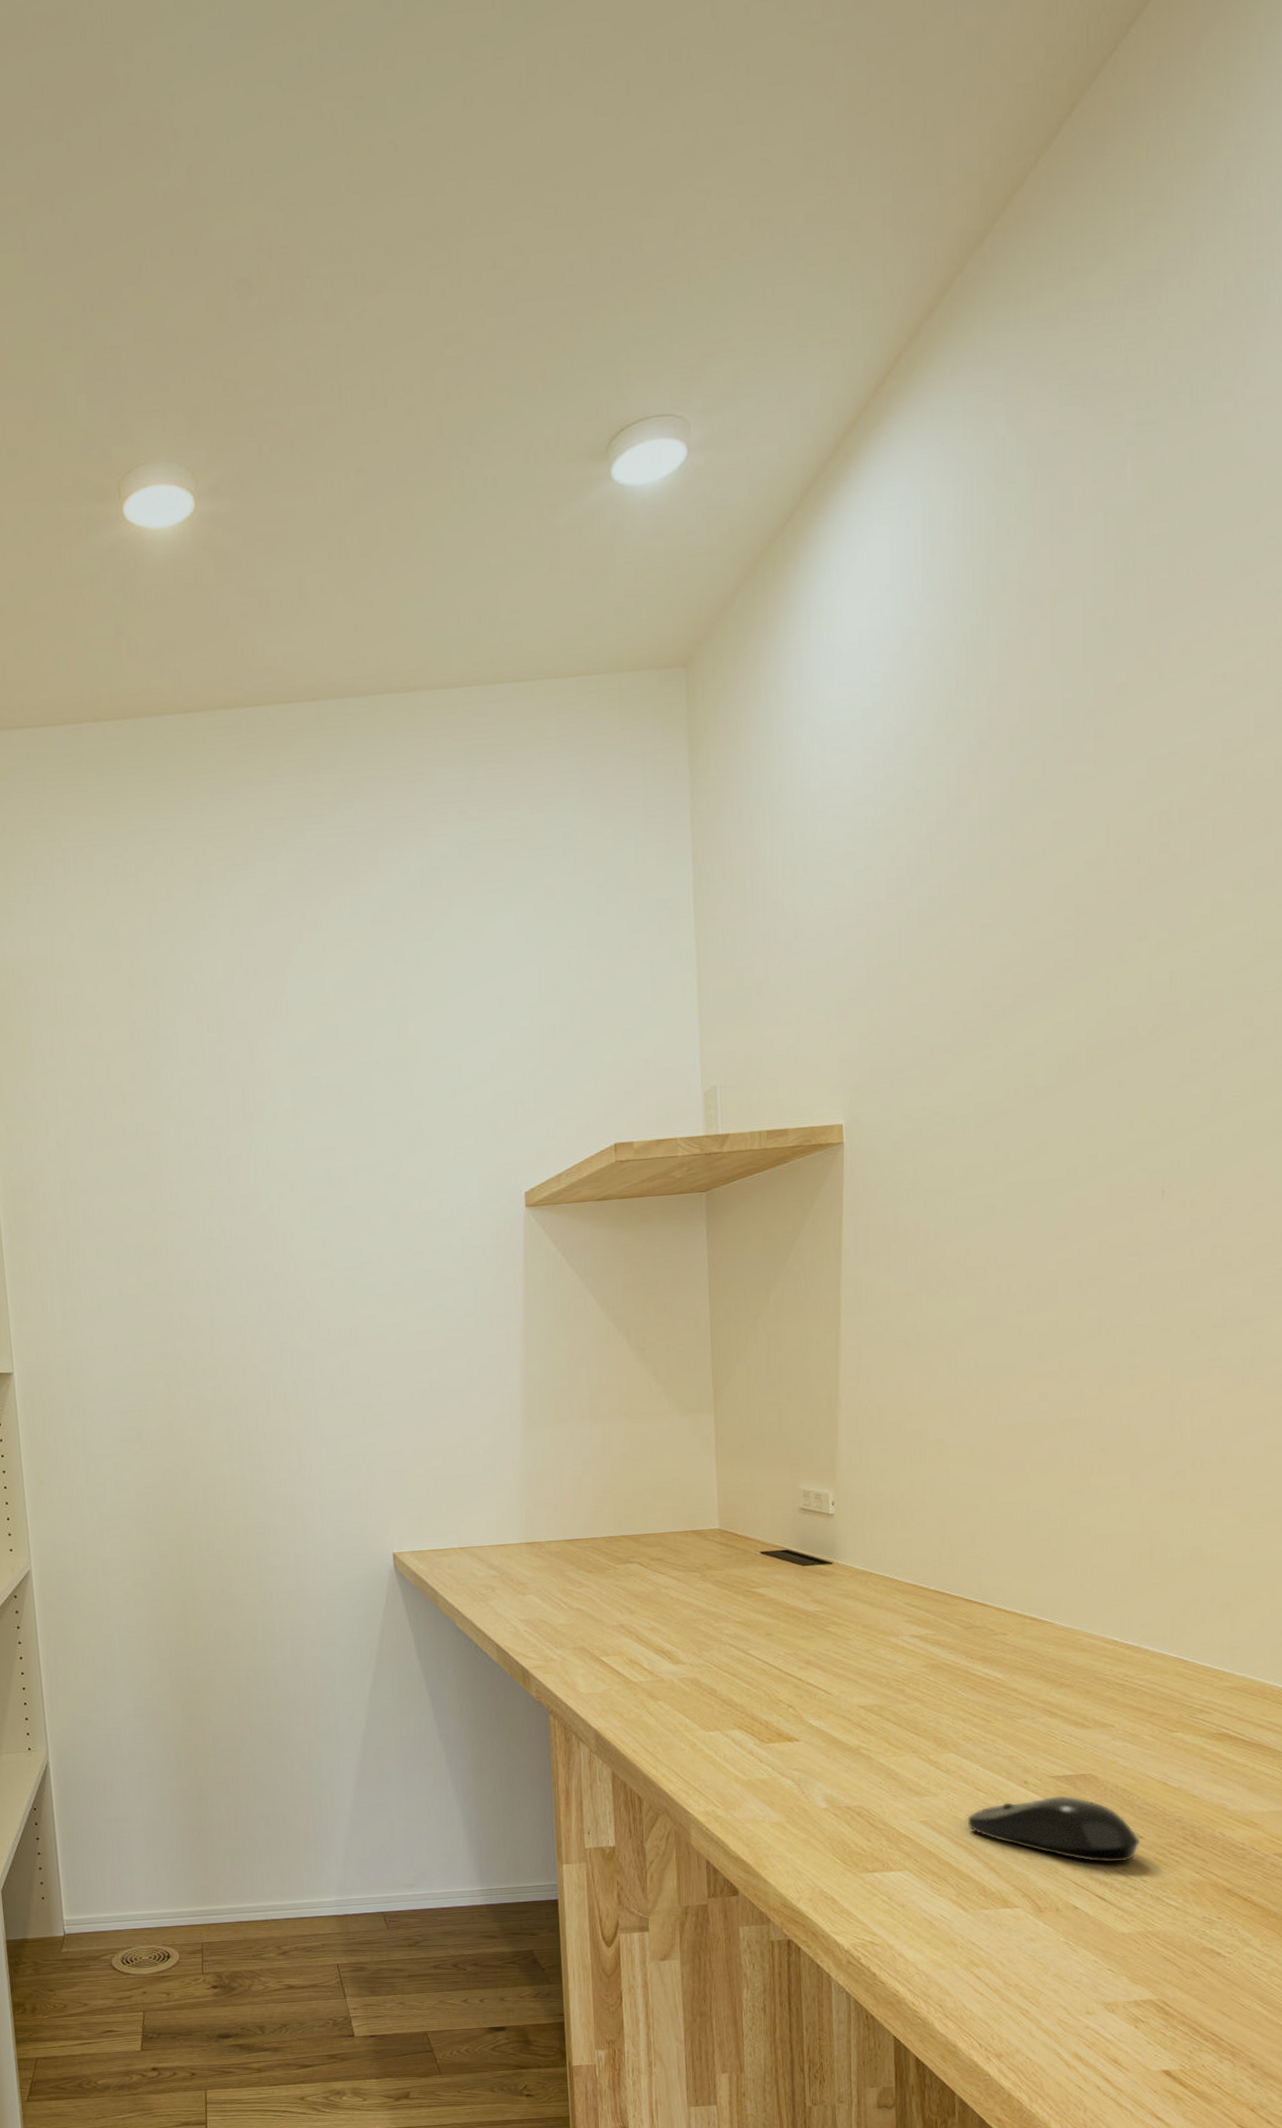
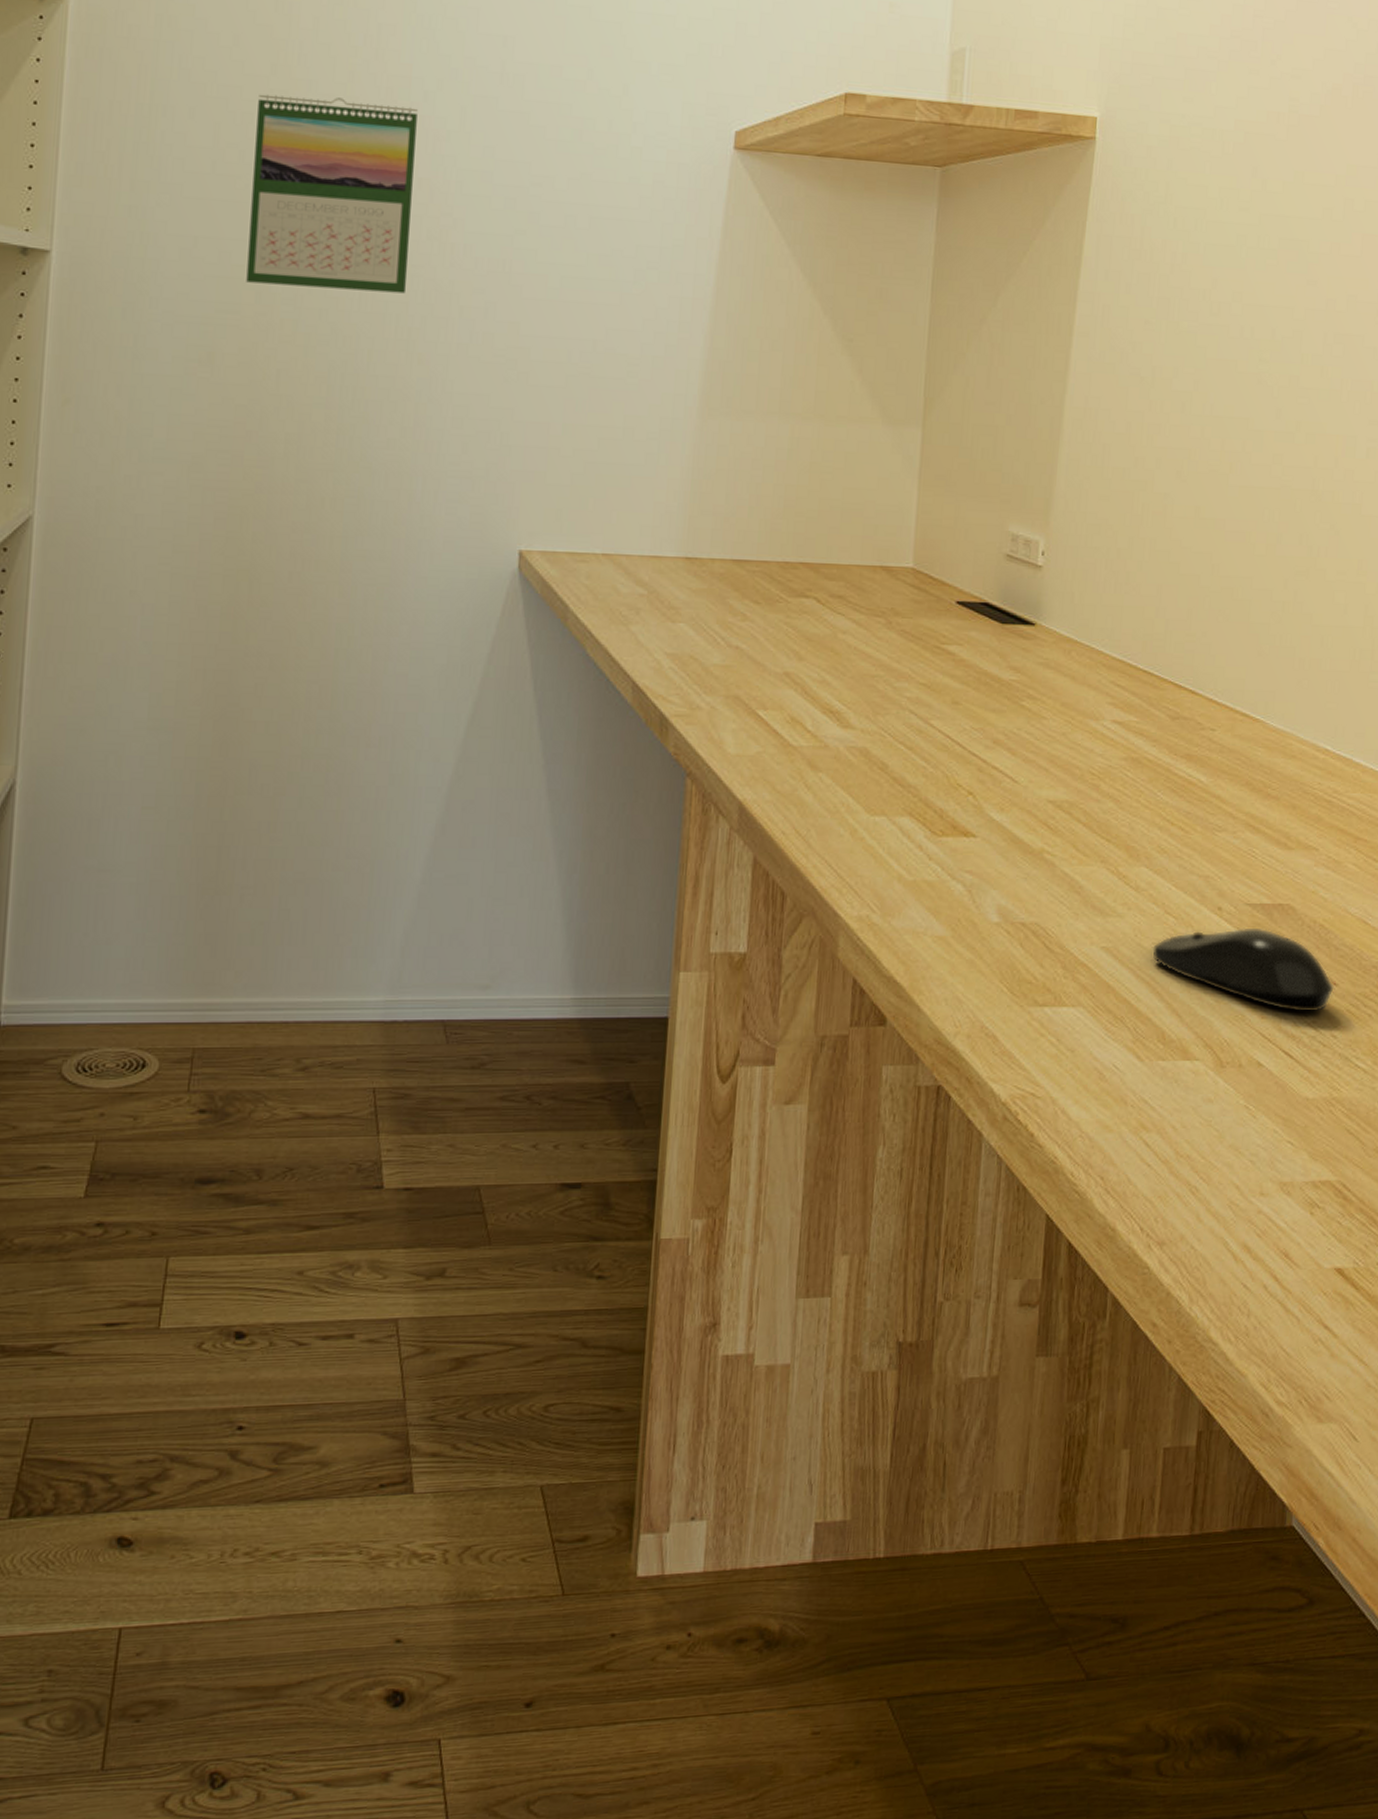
calendar: none [145,1218,277,1375] -> present [246,94,418,294]

